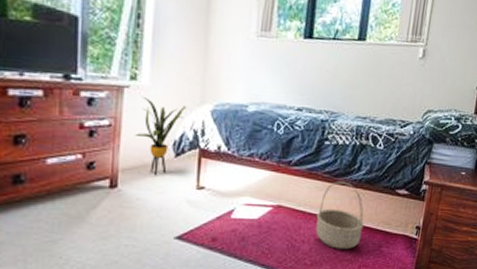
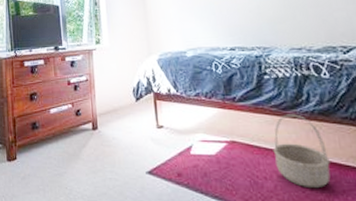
house plant: present [135,97,187,176] -> none [104,56,138,118]

